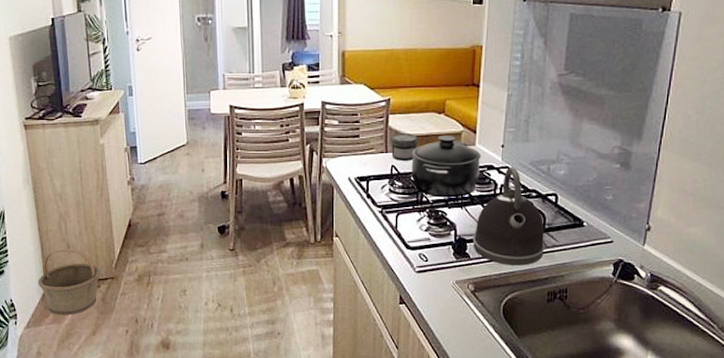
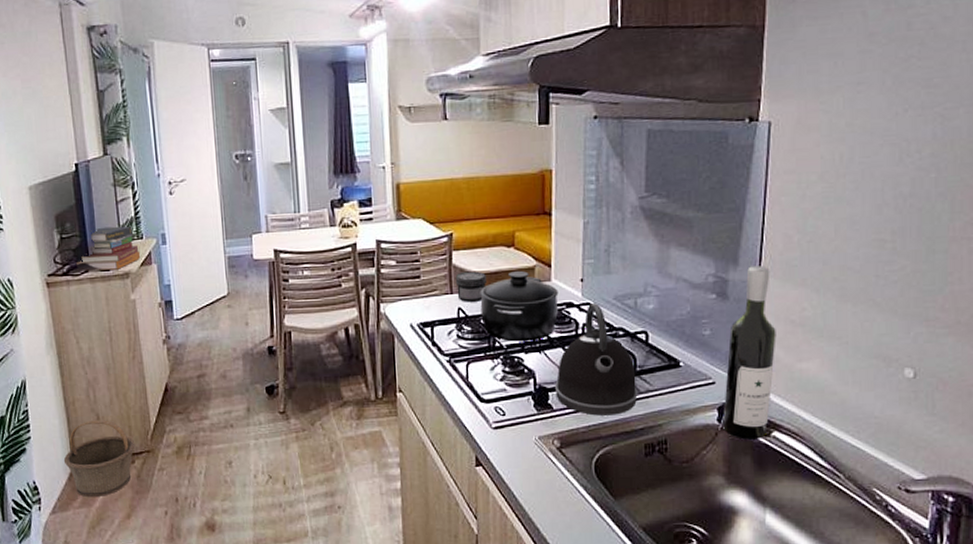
books: none [50,77,110,116] -> present [75,226,141,271]
bottle: none [617,141,670,292] -> present [723,266,776,440]

